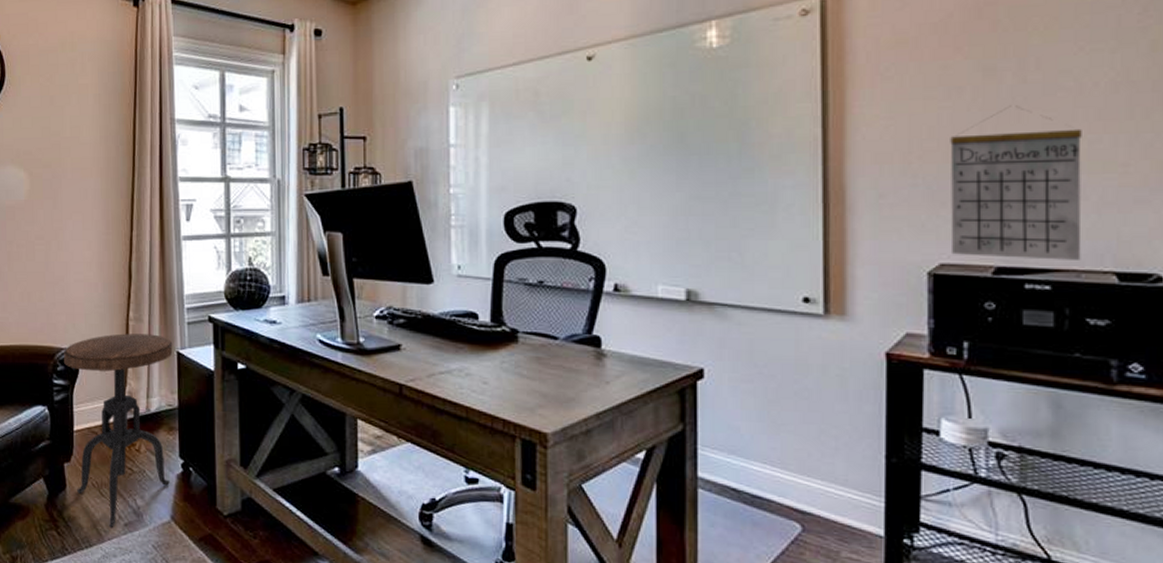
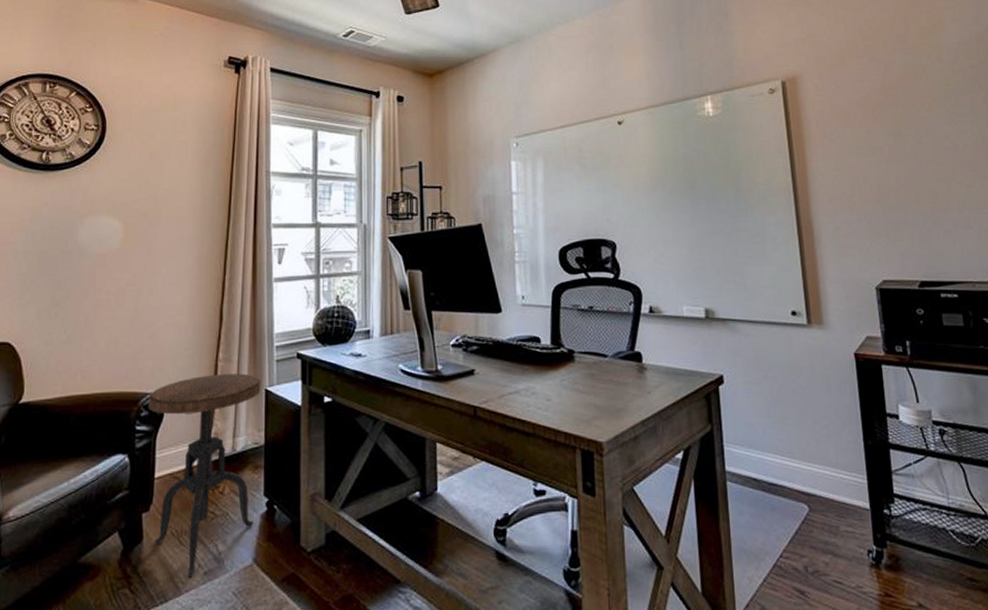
calendar: present [950,105,1082,260] -> none [878,160,974,275]

